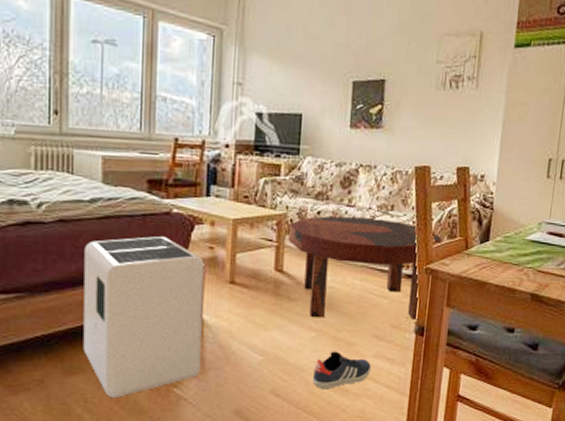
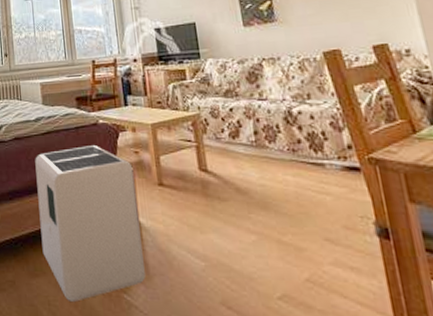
coffee table: present [288,216,441,320] -> none [204,109,378,220]
sneaker: present [312,351,372,390] -> none [263,257,334,304]

